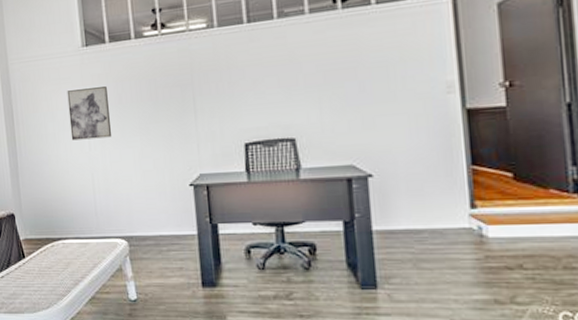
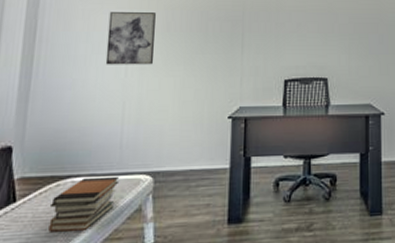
book stack: none [49,239,100,284] -> present [48,176,120,232]

